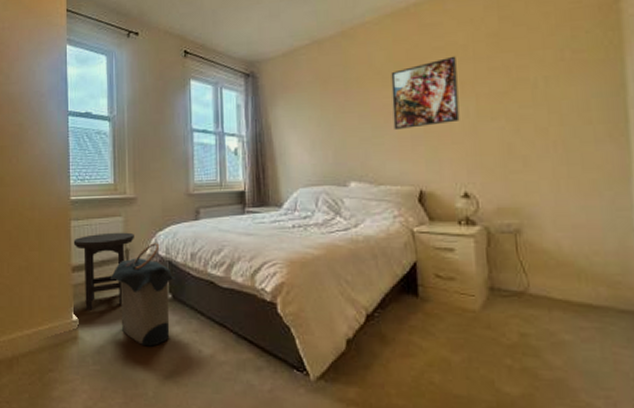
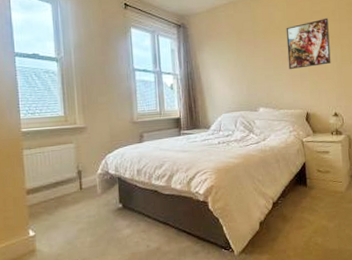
stool: present [73,232,134,310] -> none [26,156,86,226]
laundry hamper: present [110,242,174,347] -> none [64,163,124,249]

